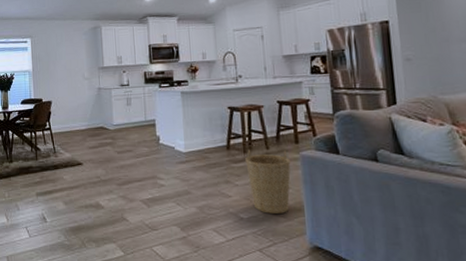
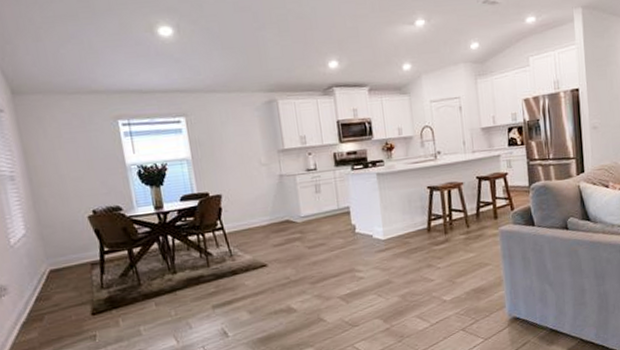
basket: present [245,149,291,215] -> none [446,227,491,293]

